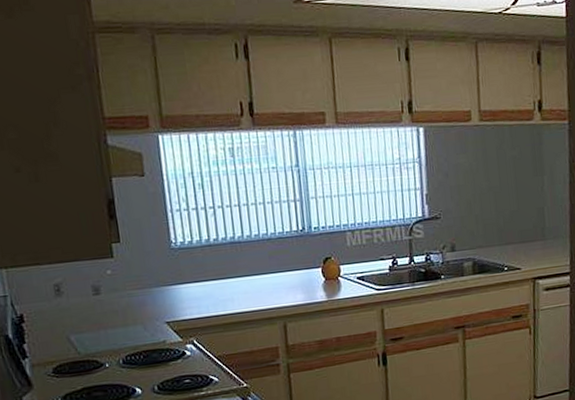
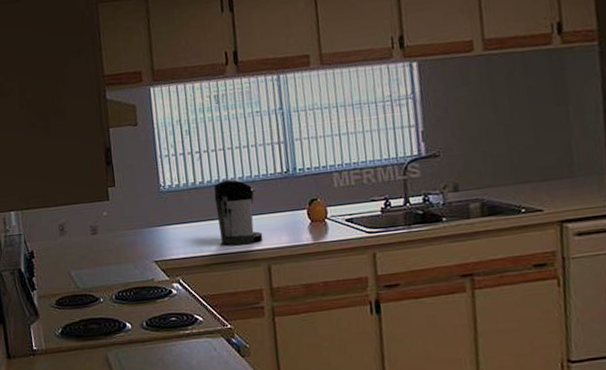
coffee maker: none [228,237,279,305] -> present [213,179,263,246]

